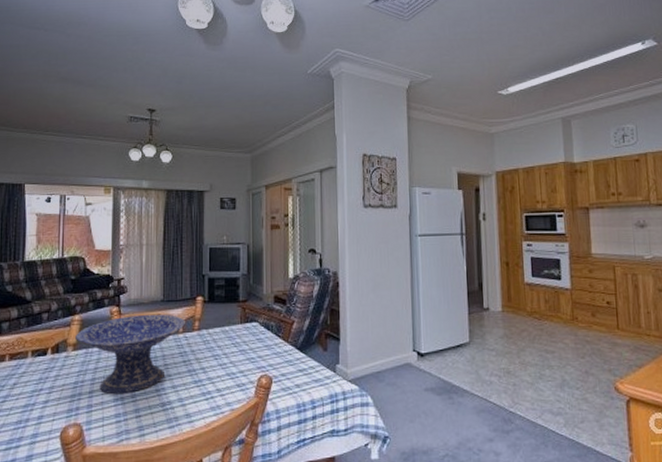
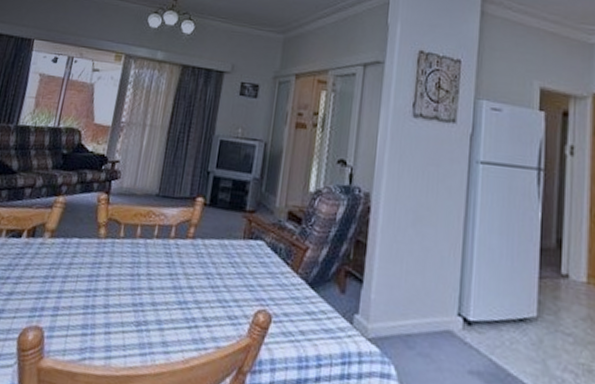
decorative bowl: present [75,314,185,395] -> none [55,207,179,302]

